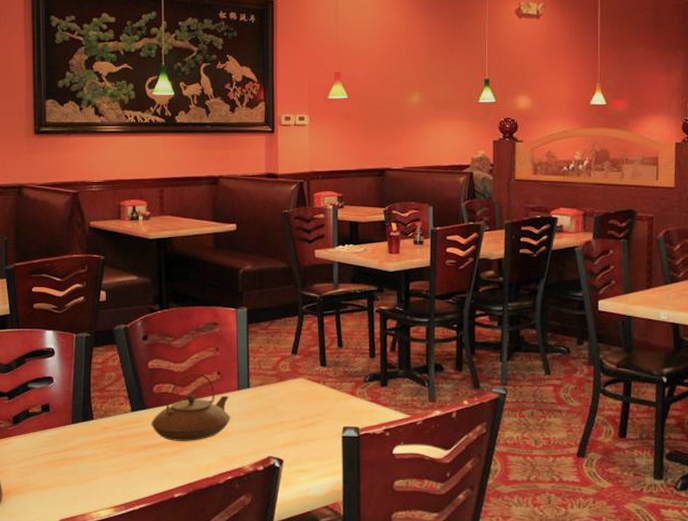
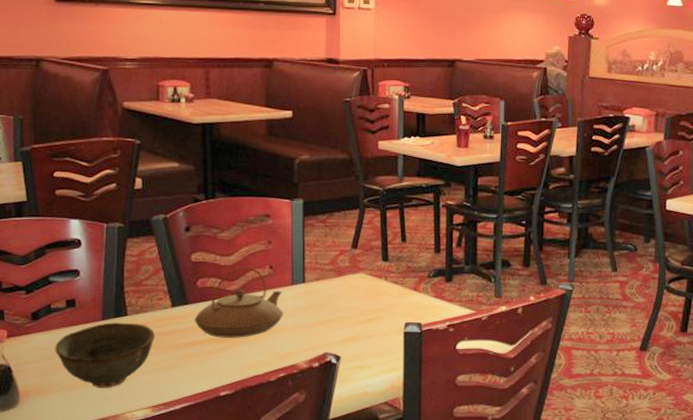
bowl: none [32,426,118,489] -> present [55,322,156,389]

